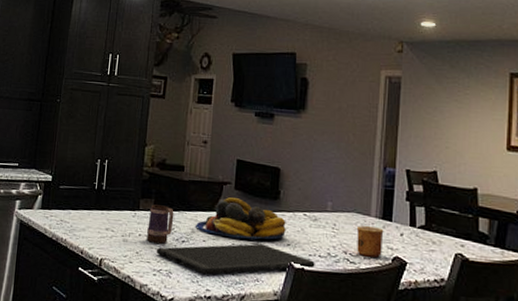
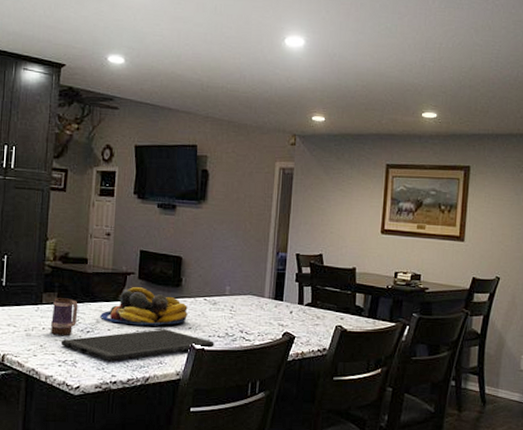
cup: present [356,226,384,258] -> none [251,307,276,334]

